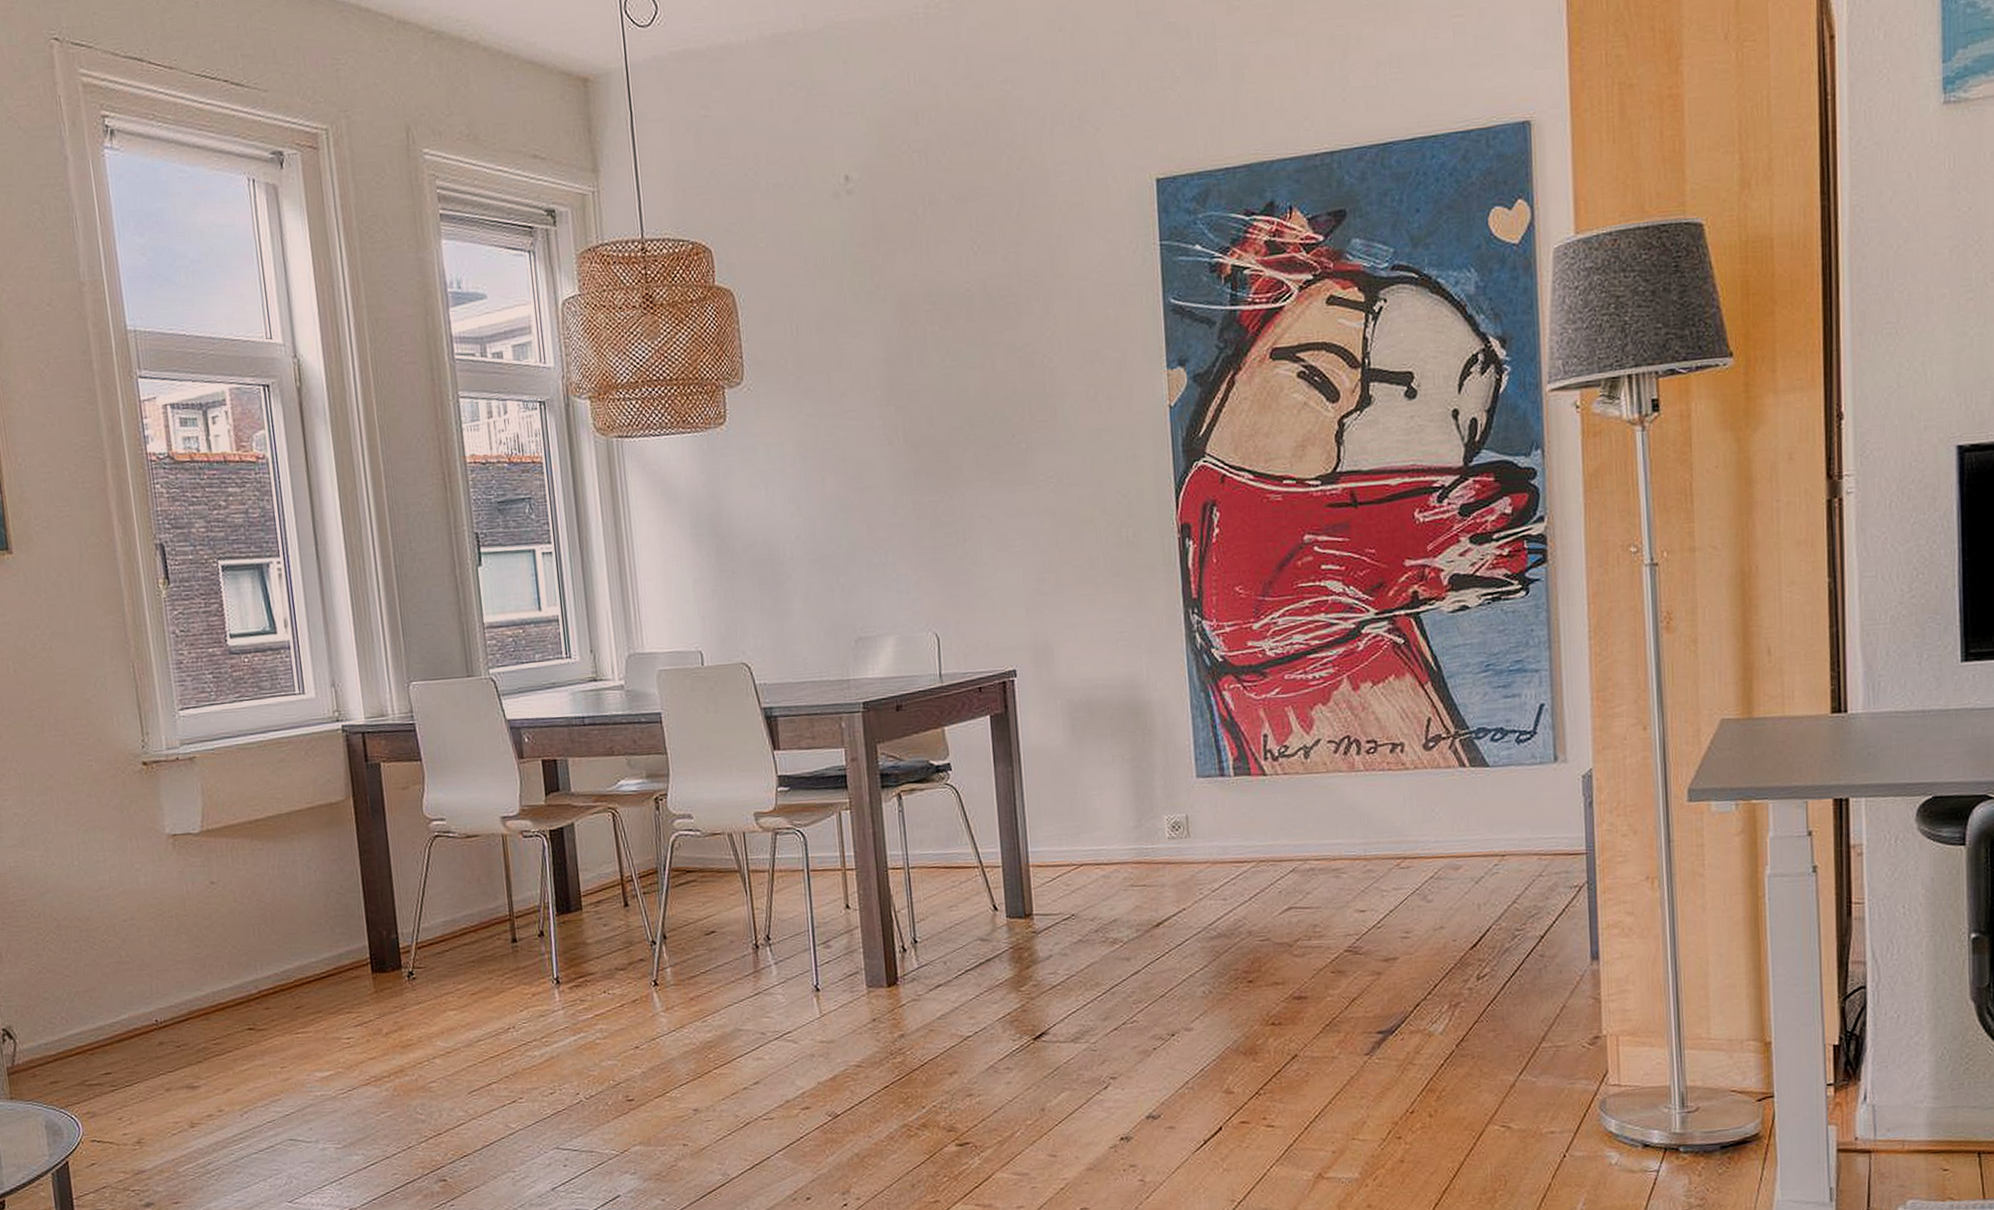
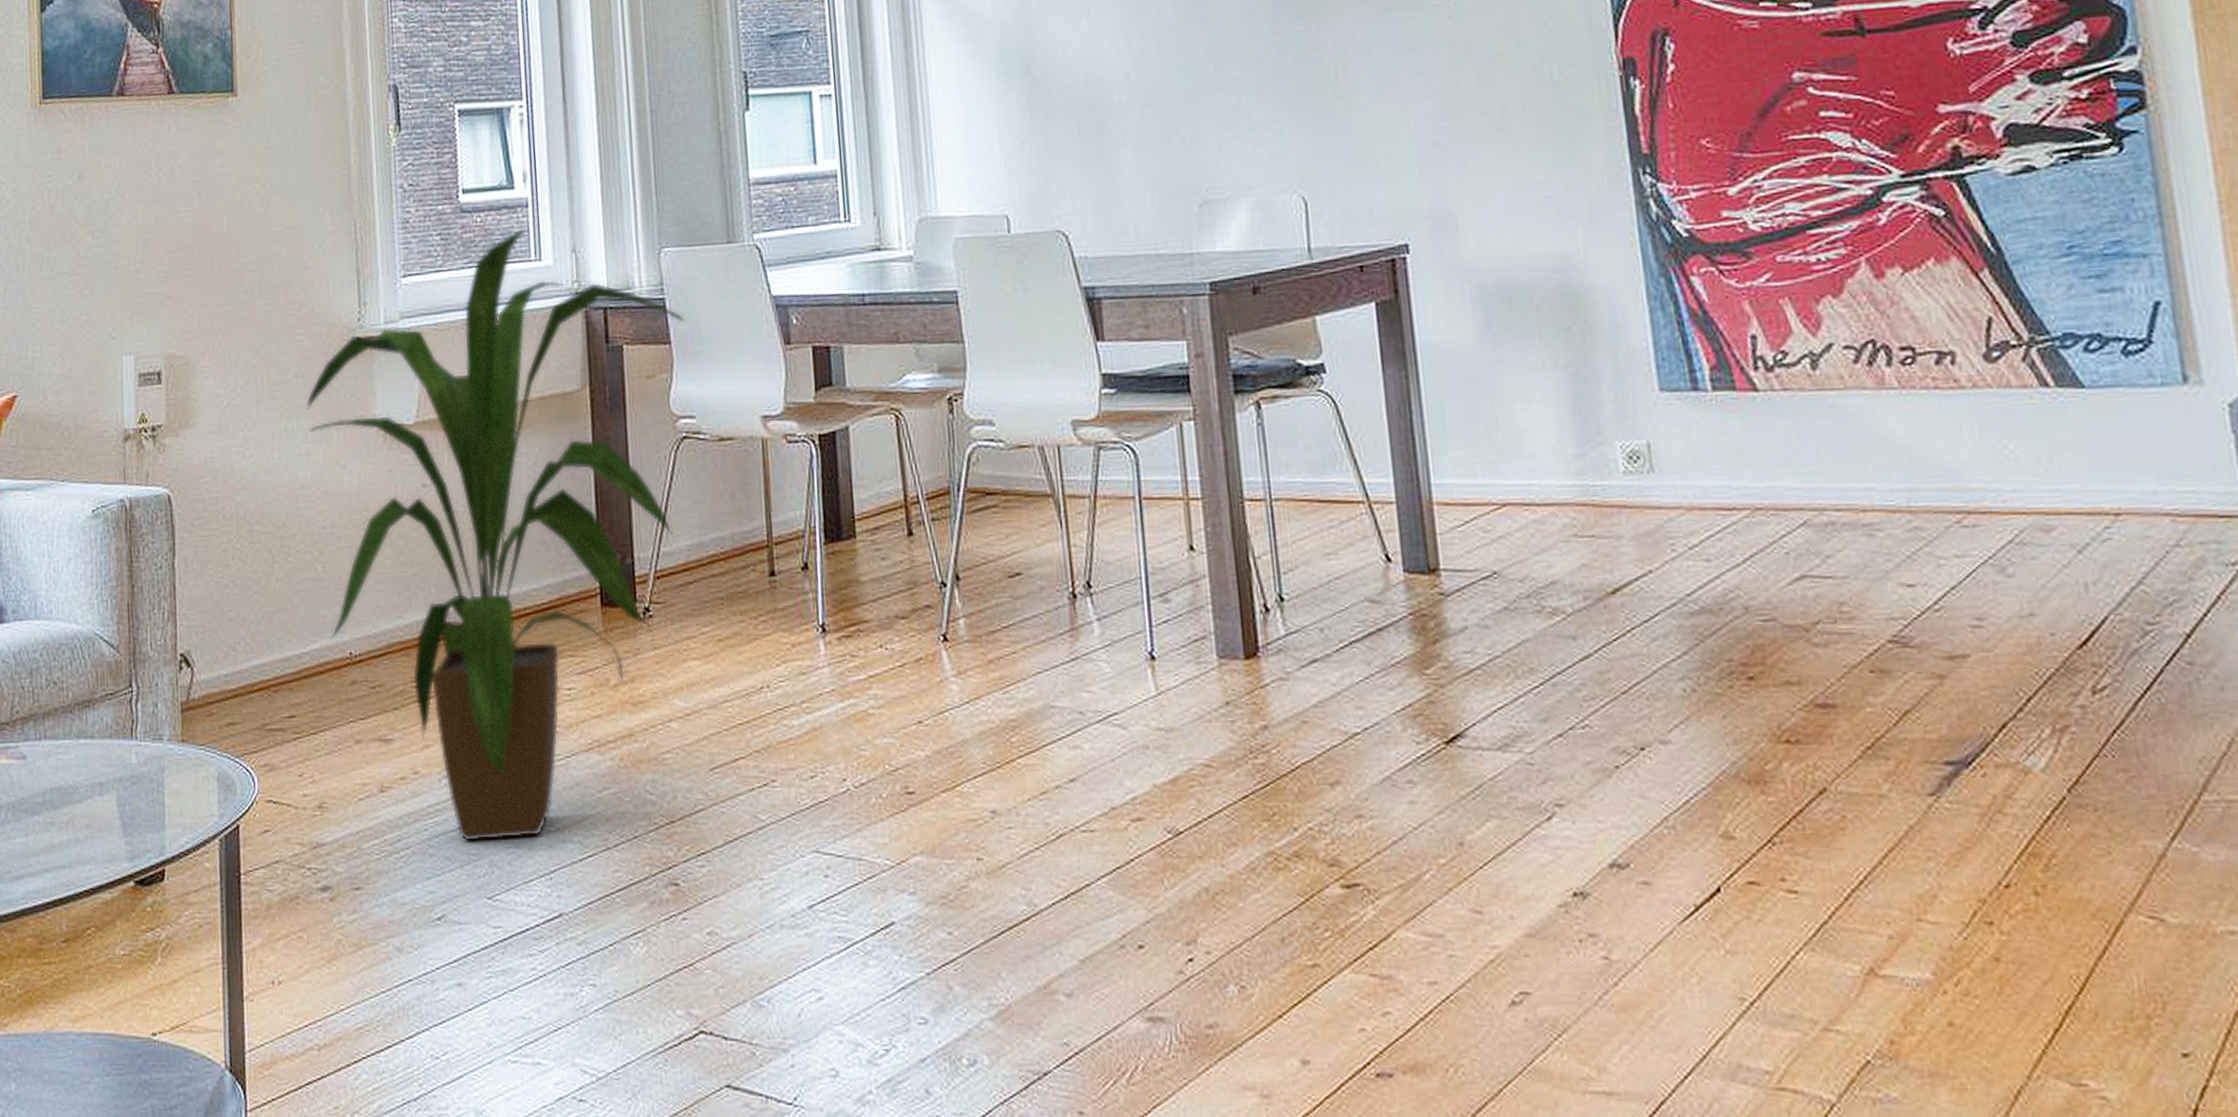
house plant: none [100,668,433,1159] -> present [306,230,685,841]

